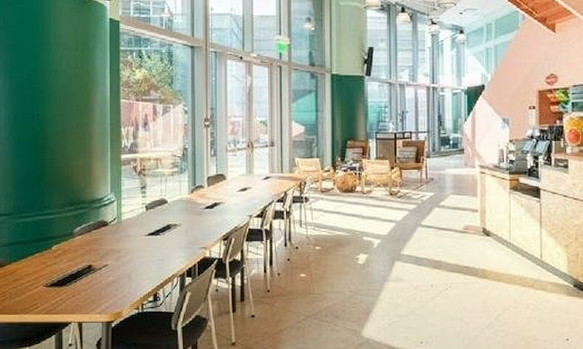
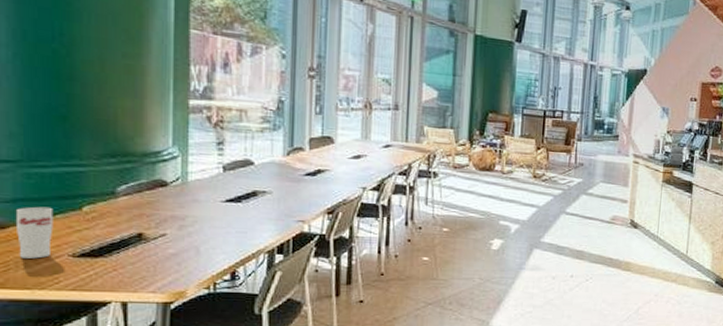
cup: none [9,248,34,289] -> present [15,206,54,259]

